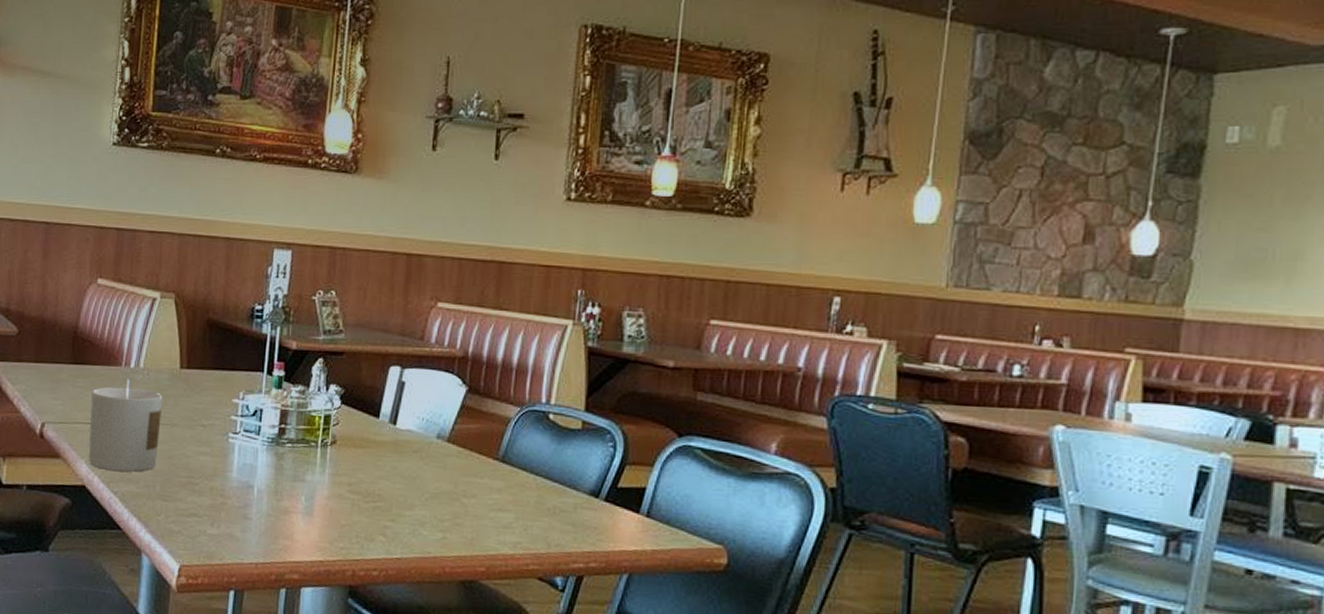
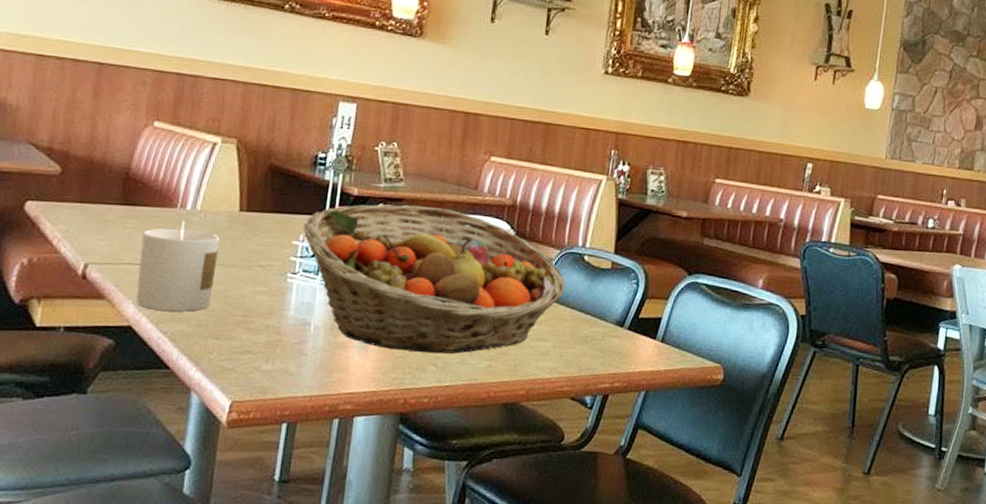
fruit basket: none [243,358,528,523] -> present [303,204,566,354]

